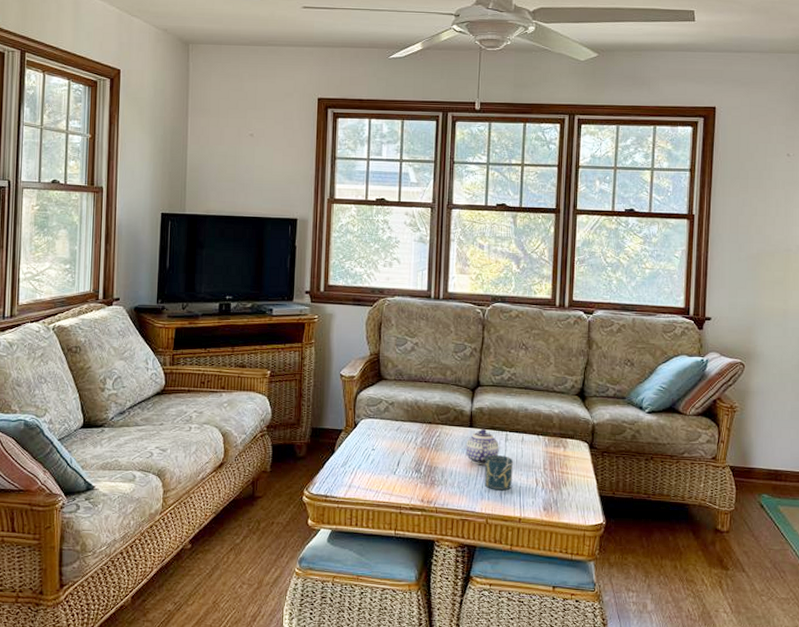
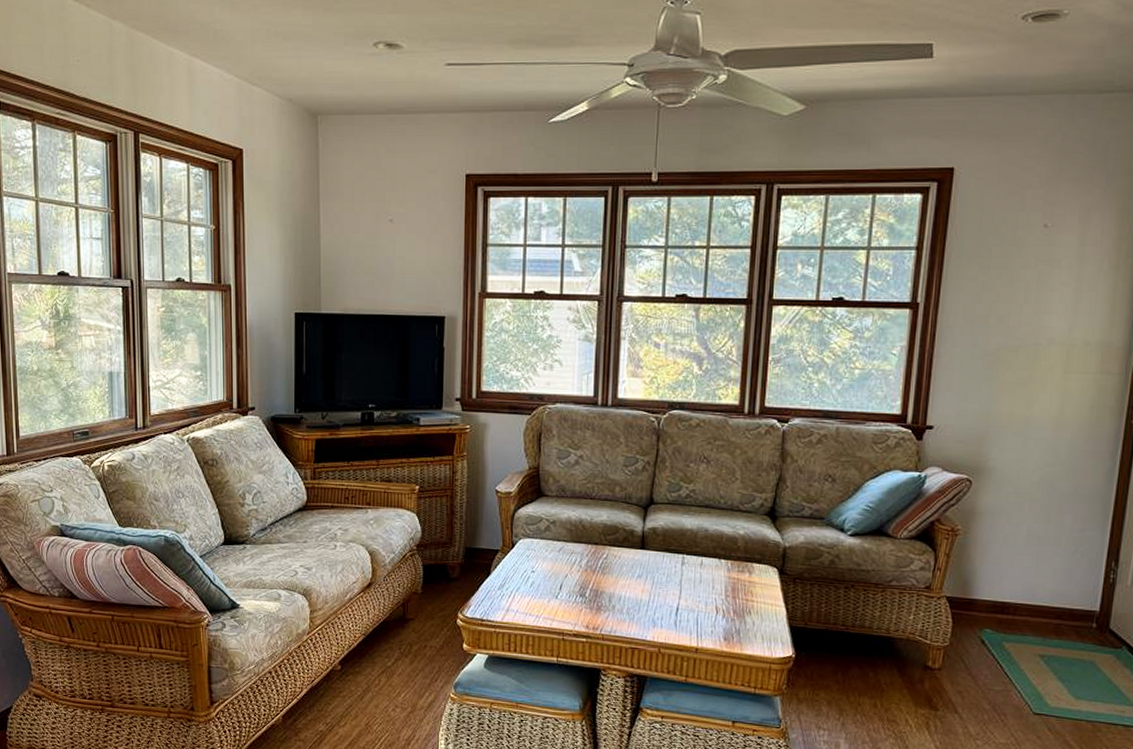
teapot: present [465,428,499,464] -> none [636,550,675,590]
cup: present [484,455,513,491] -> none [657,580,690,618]

